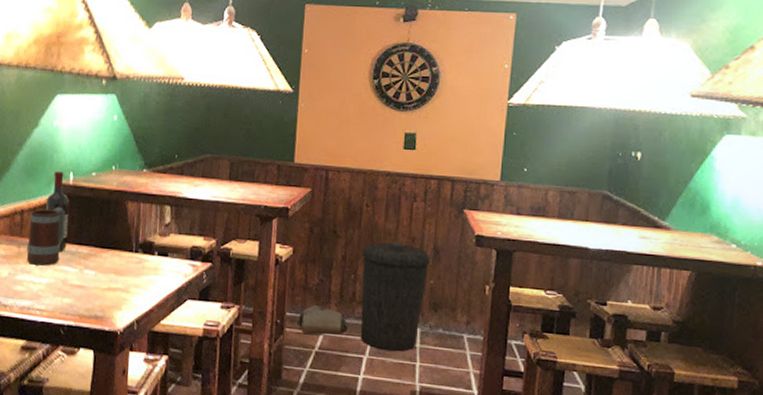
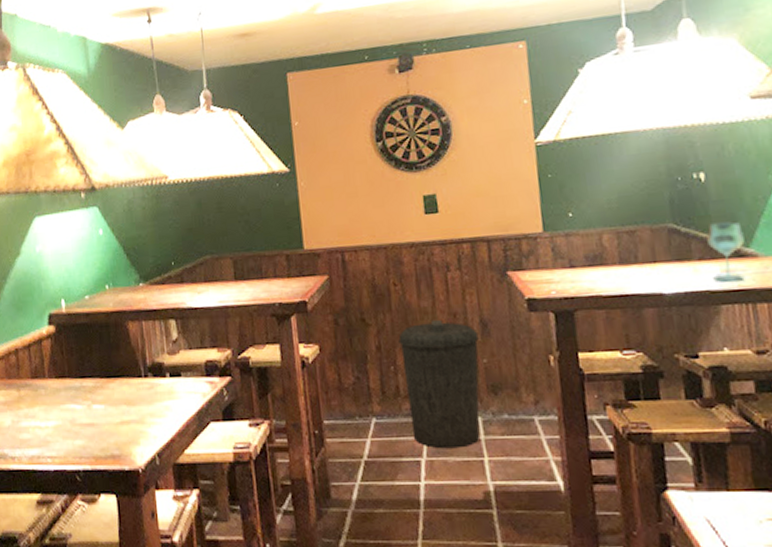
beer mug: present [26,207,66,266] -> none [25,340,65,408]
wine bottle: present [45,171,69,251] -> none [40,300,70,388]
bag: present [296,304,348,335] -> none [336,406,397,441]
wine glass: none [631,194,663,247] -> present [706,221,745,282]

